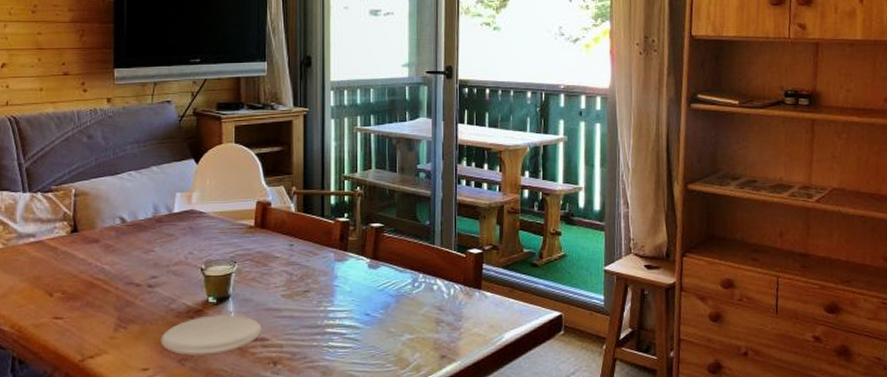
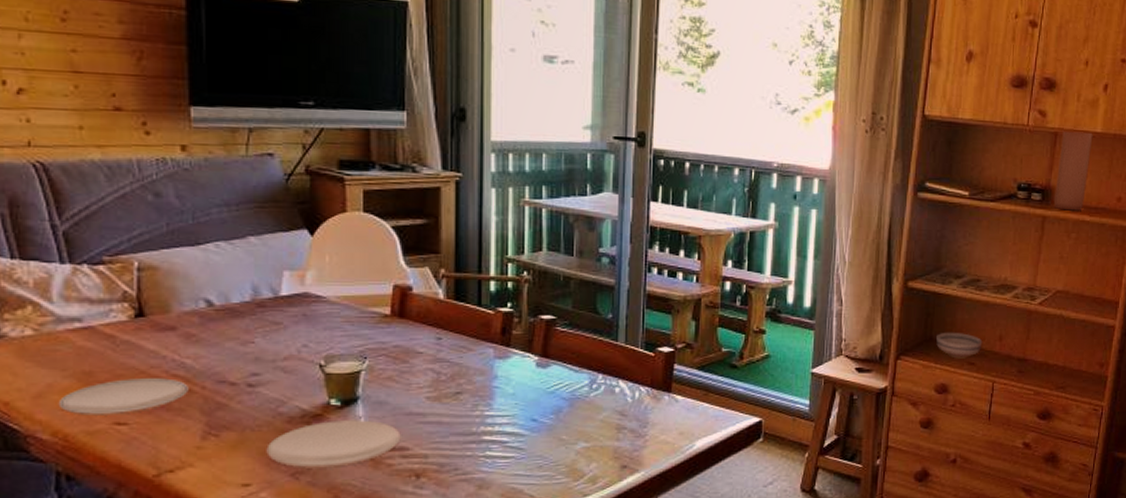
plate: none [16,281,106,312] -> present [58,378,189,416]
bowl: none [719,230,764,255] -> present [936,332,983,359]
vase: none [821,40,854,113] -> present [1053,131,1093,211]

